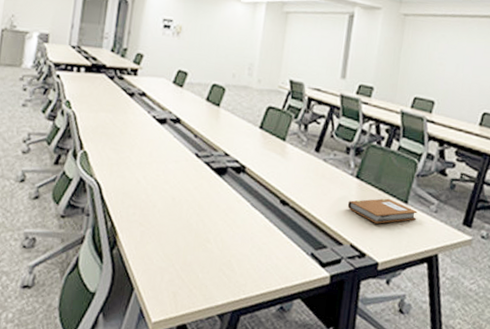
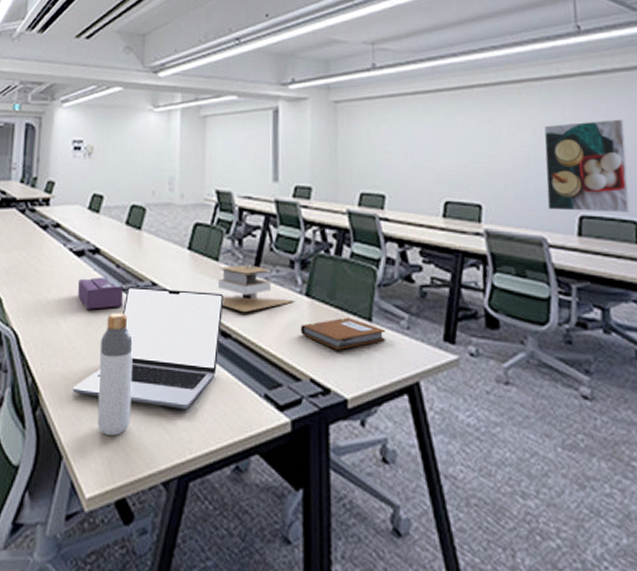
laptop: none [147,154,286,259] -> present [73,287,224,409]
tissue box: none [158,143,199,171] -> present [78,277,124,309]
bottle: none [166,175,204,276] -> present [97,312,133,436]
architectural model: none [282,145,347,187] -> present [218,262,295,313]

